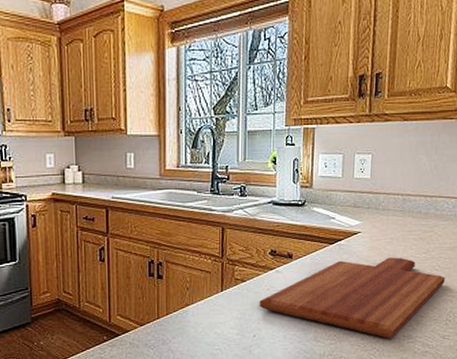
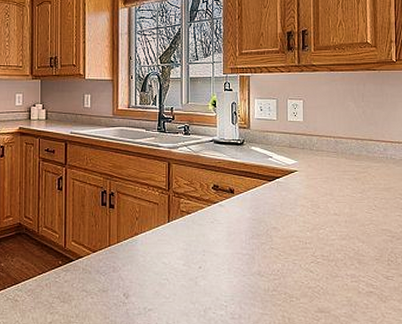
cutting board: present [259,257,445,338] -> none [204,196,383,276]

